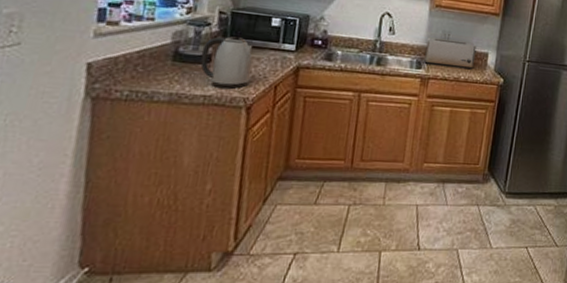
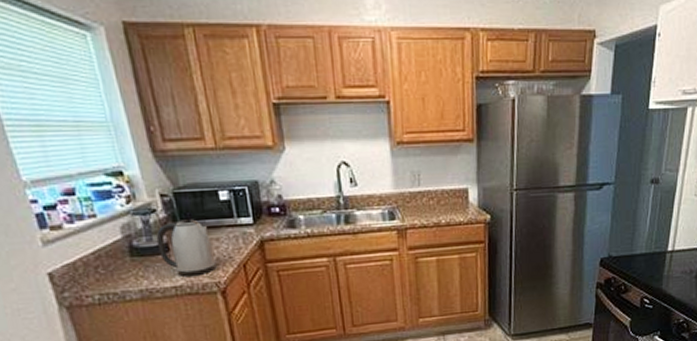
toaster: present [424,37,477,70] -> none [395,179,455,214]

